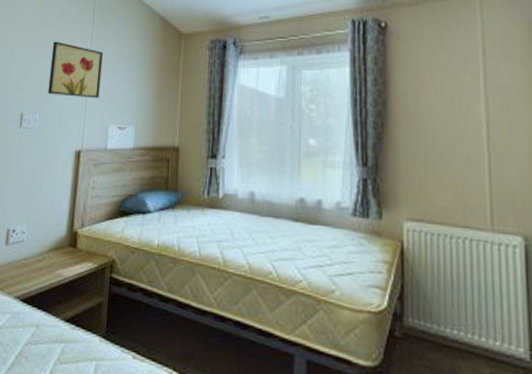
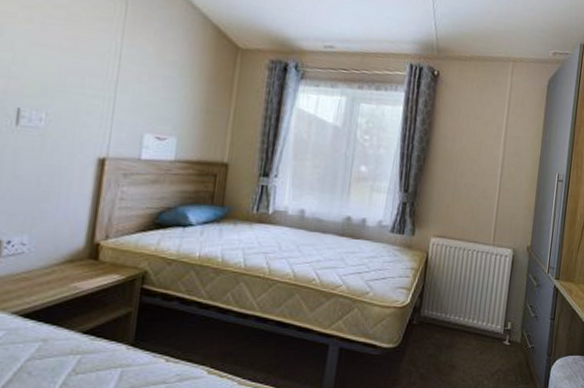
wall art: present [47,41,103,99] -> none [58,28,139,104]

